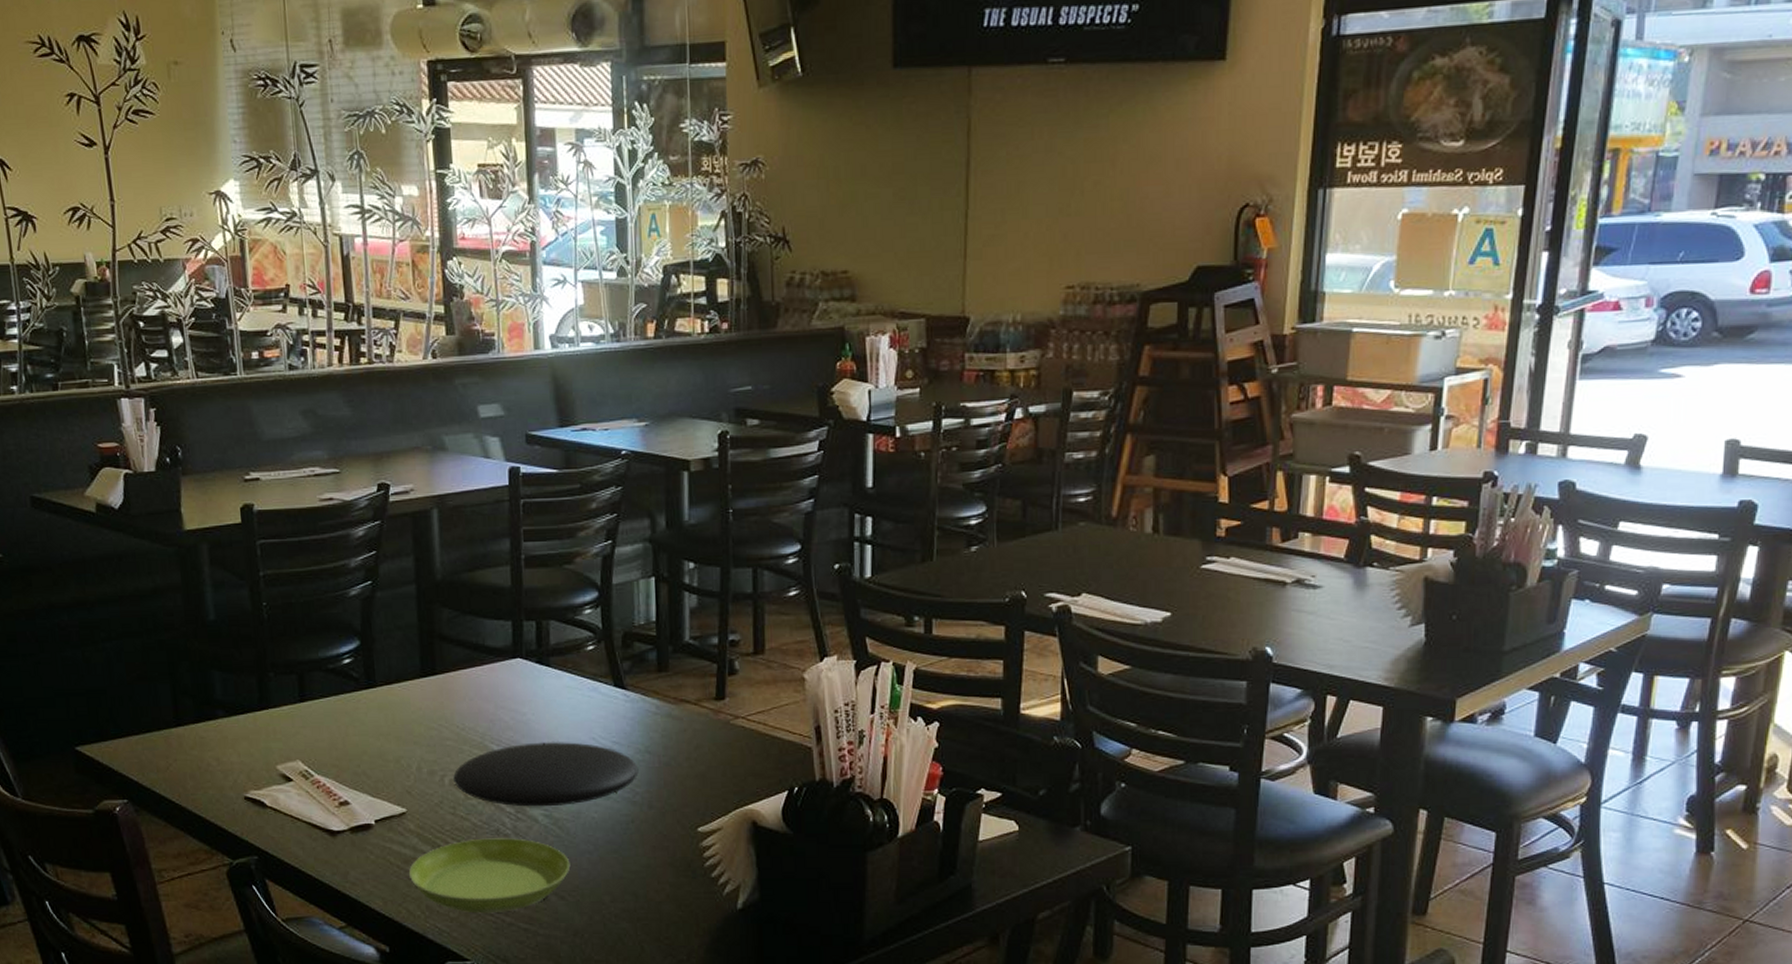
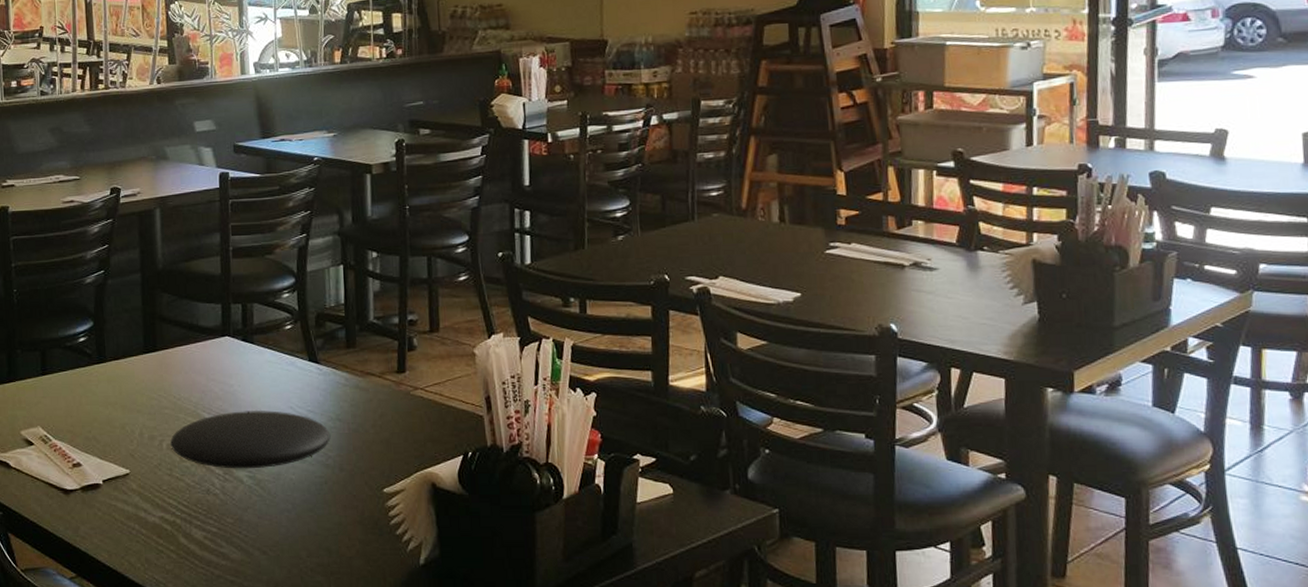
saucer: present [408,838,571,914] -> none [130,497,272,566]

